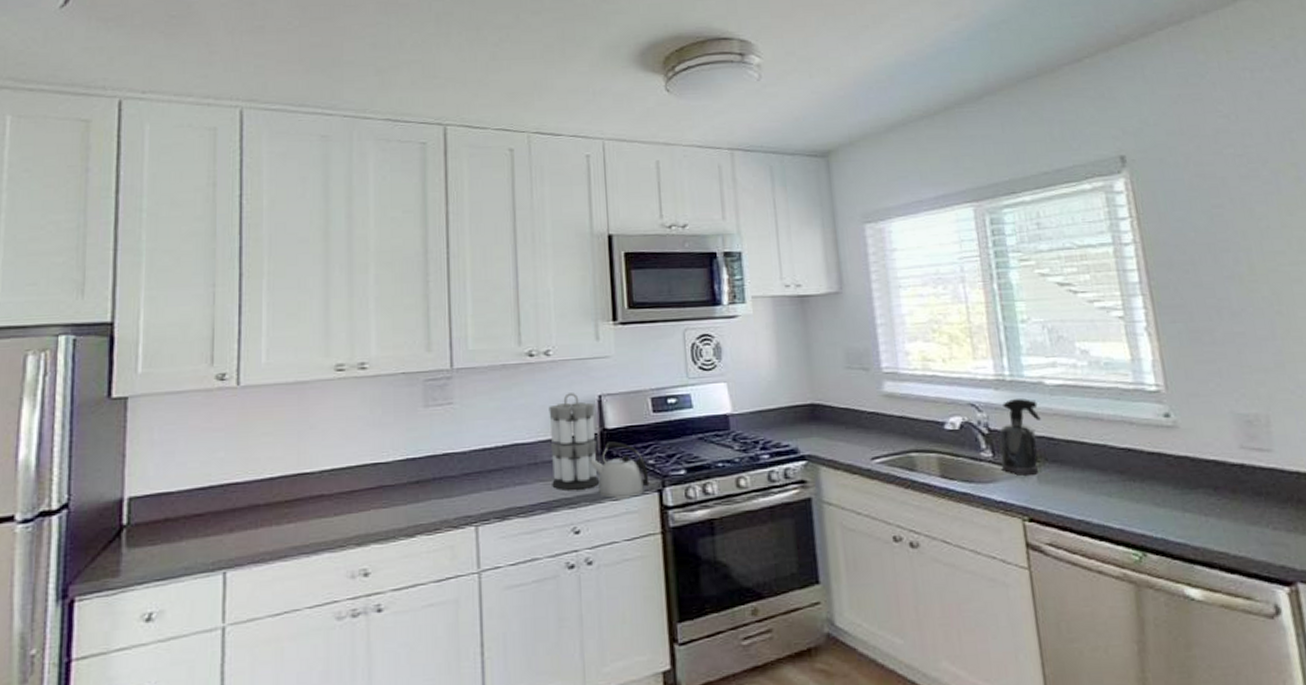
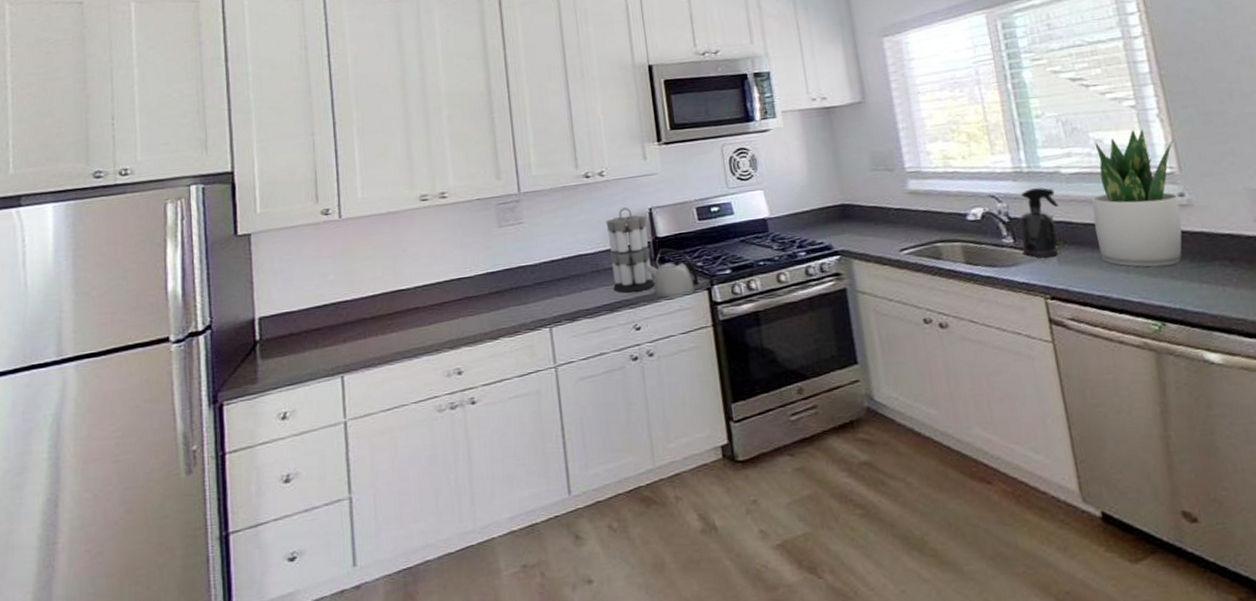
planter: none [1075,342,1167,492] -> present [1091,130,1183,268]

